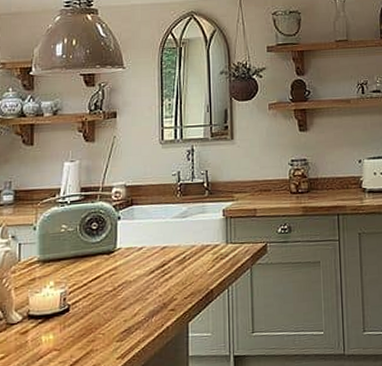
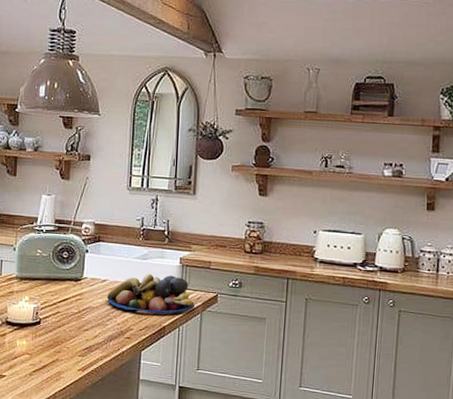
fruit bowl: none [145,231,243,278] -> present [107,274,195,314]

